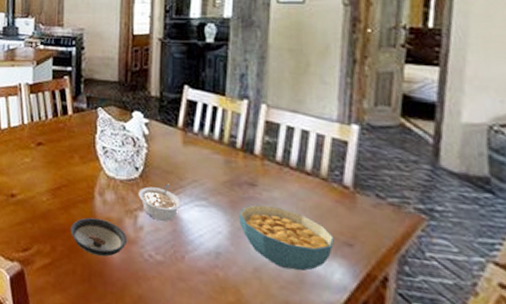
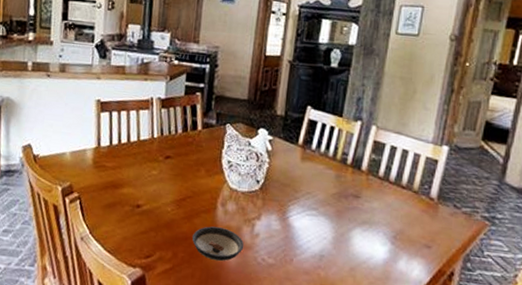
legume: present [138,183,182,222] -> none [257,195,296,229]
cereal bowl: present [239,204,334,271] -> none [342,213,417,269]

